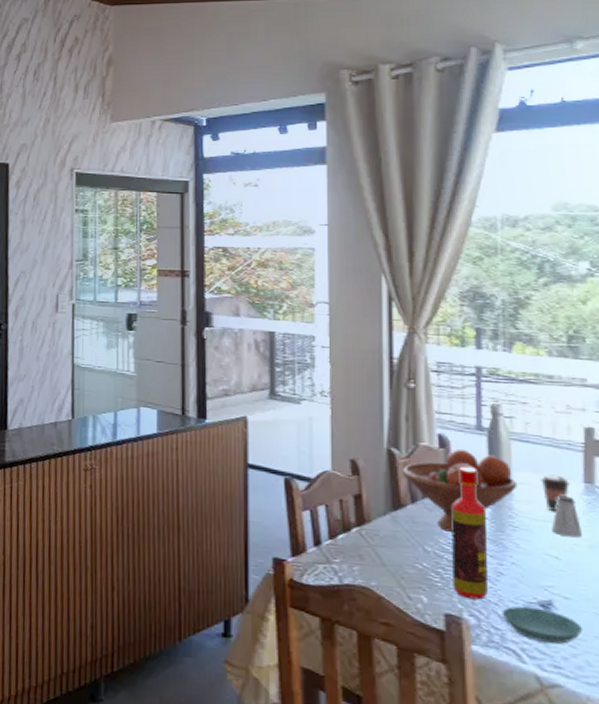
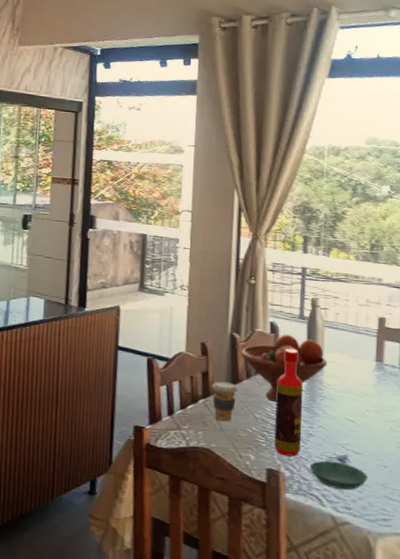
coffee cup: none [367,506,400,556] -> present [212,381,237,422]
coffee cup: present [541,474,571,511] -> none [344,355,366,384]
saltshaker: present [552,495,583,538] -> none [351,371,373,405]

